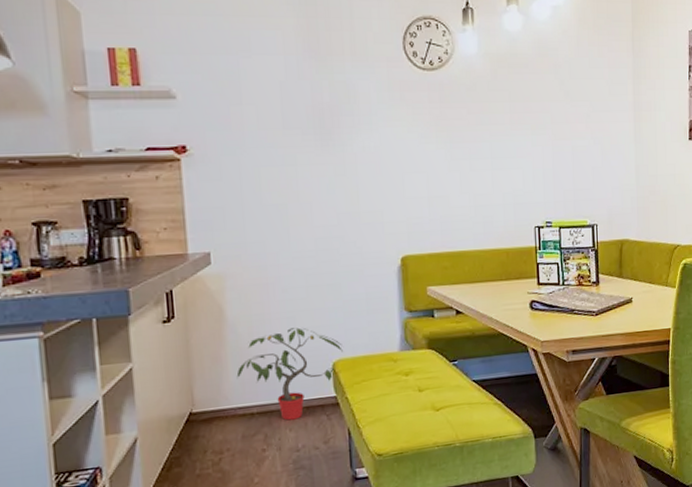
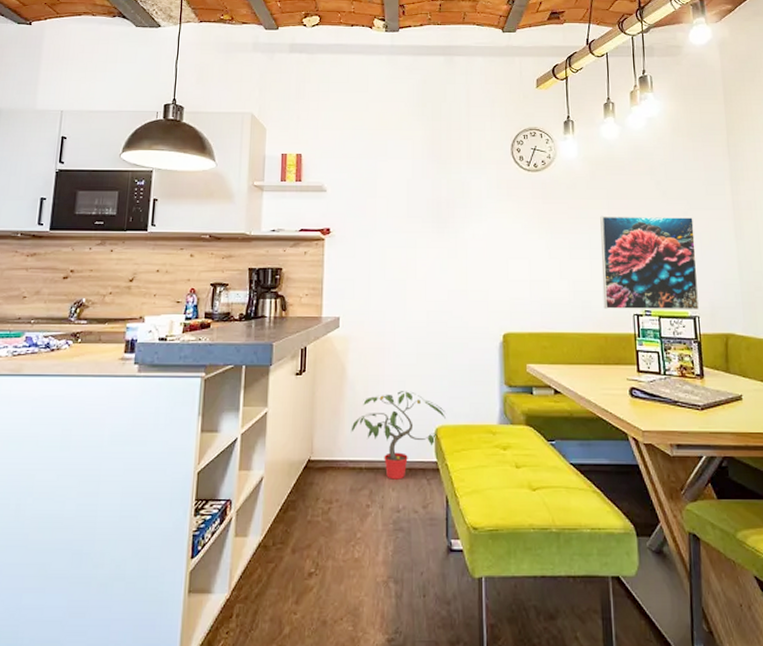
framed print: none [502,120,598,223] -> present [600,216,700,311]

